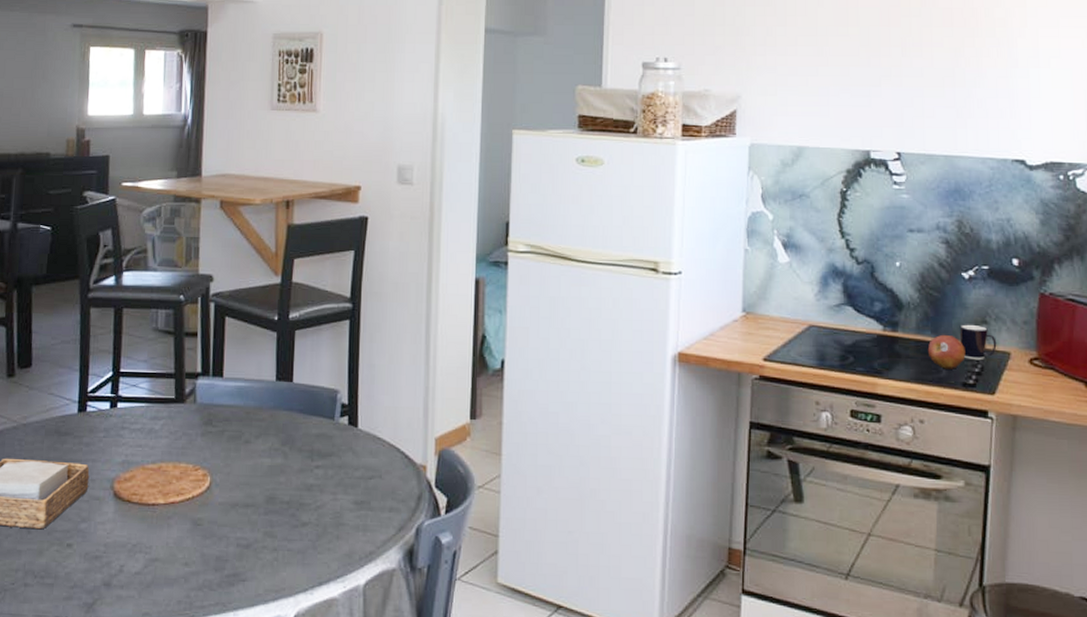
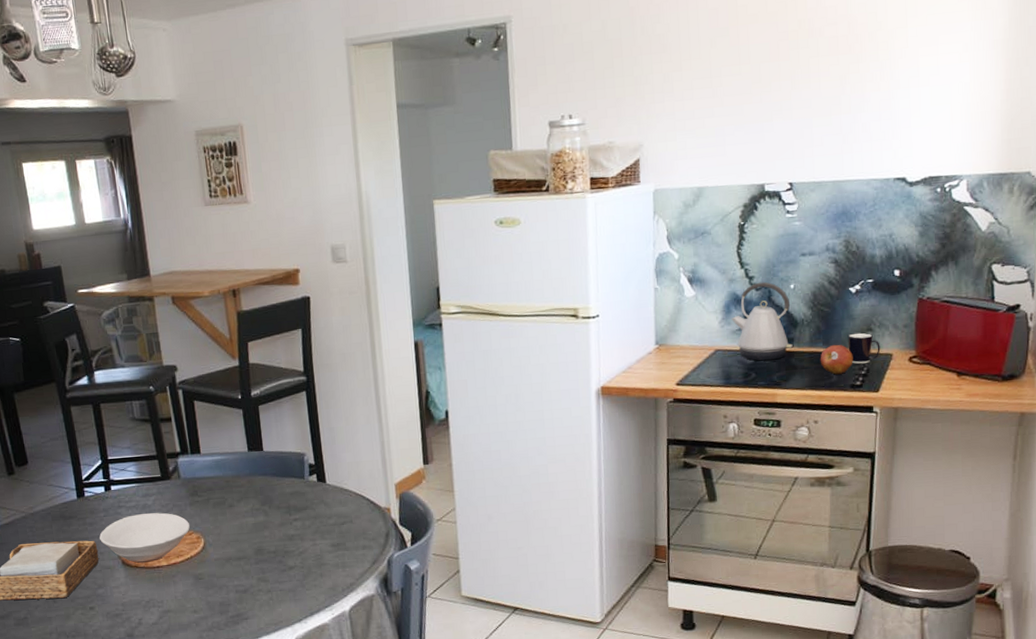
bowl: none [94,439,197,498] -> present [99,512,190,564]
kettle: none [829,255,897,344] -> present [731,281,793,361]

